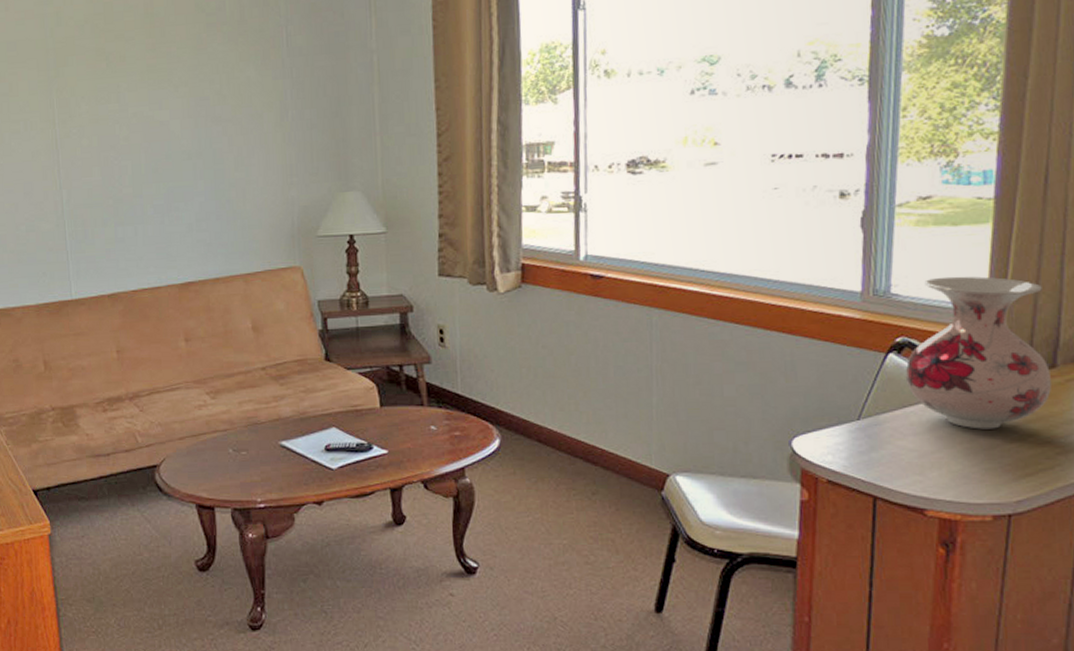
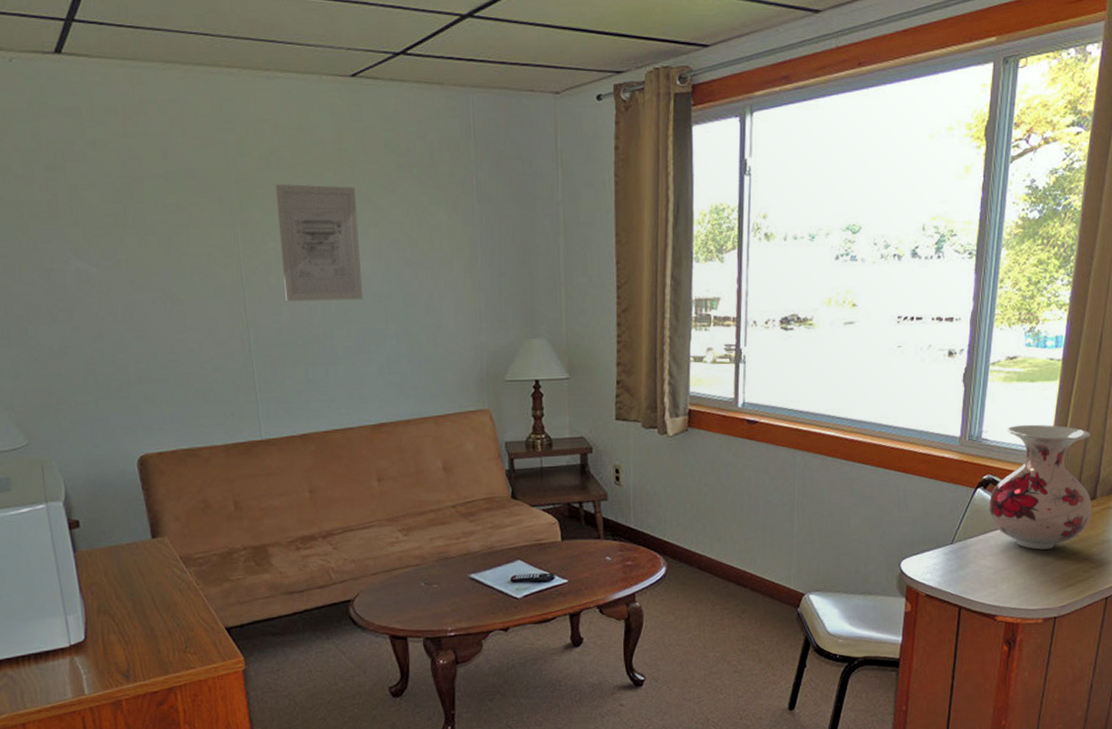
wall art: none [89,48,172,163] -> present [275,183,362,302]

